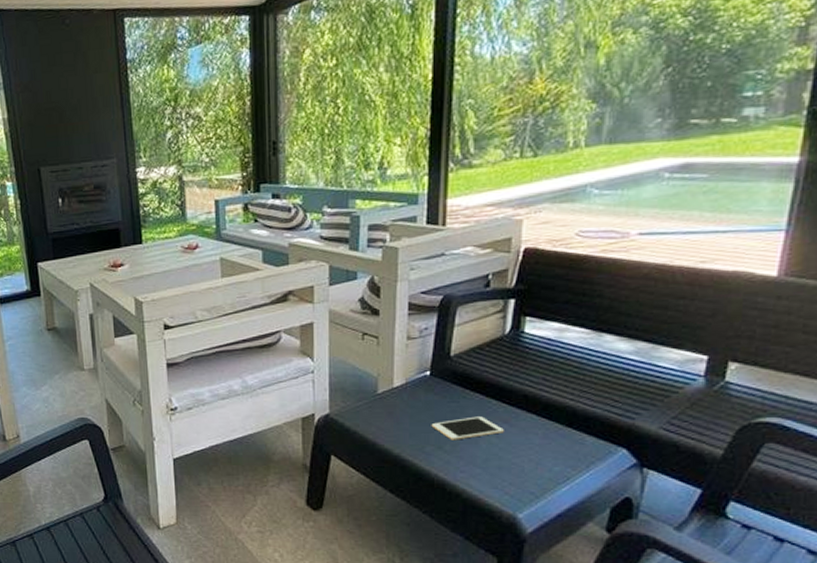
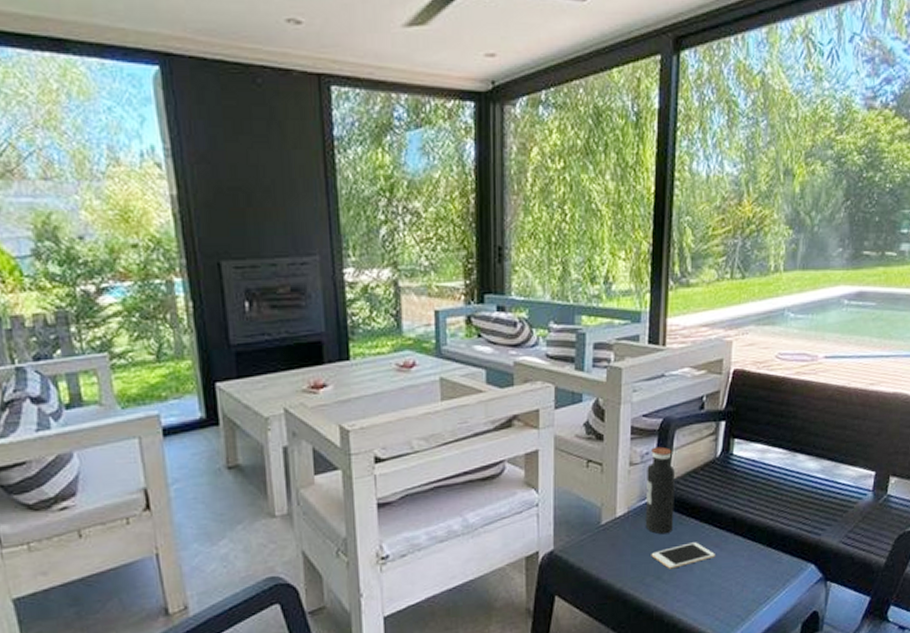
water bottle: none [424,322,457,407] -> present [645,446,675,535]

